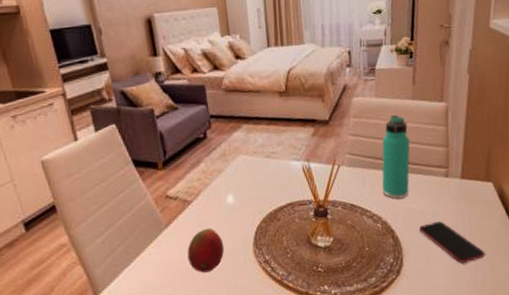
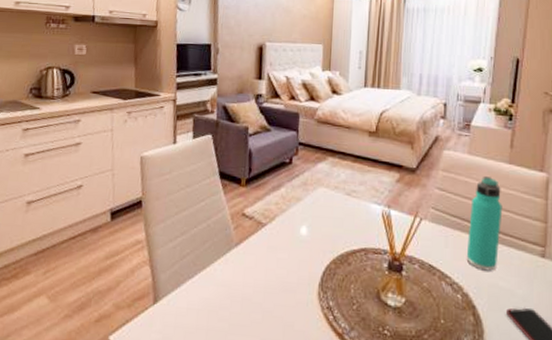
fruit: present [187,228,225,273] -> none [250,256,289,305]

